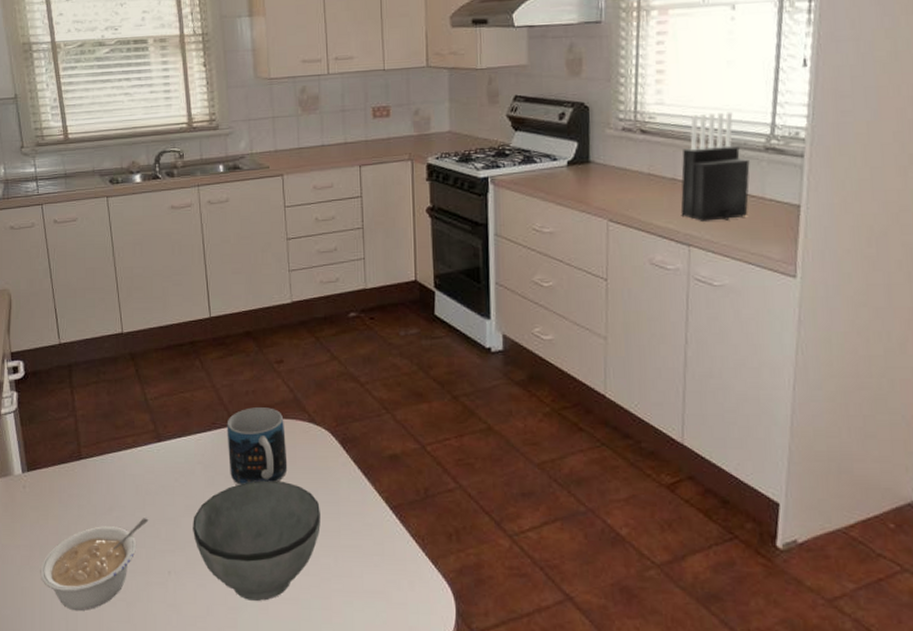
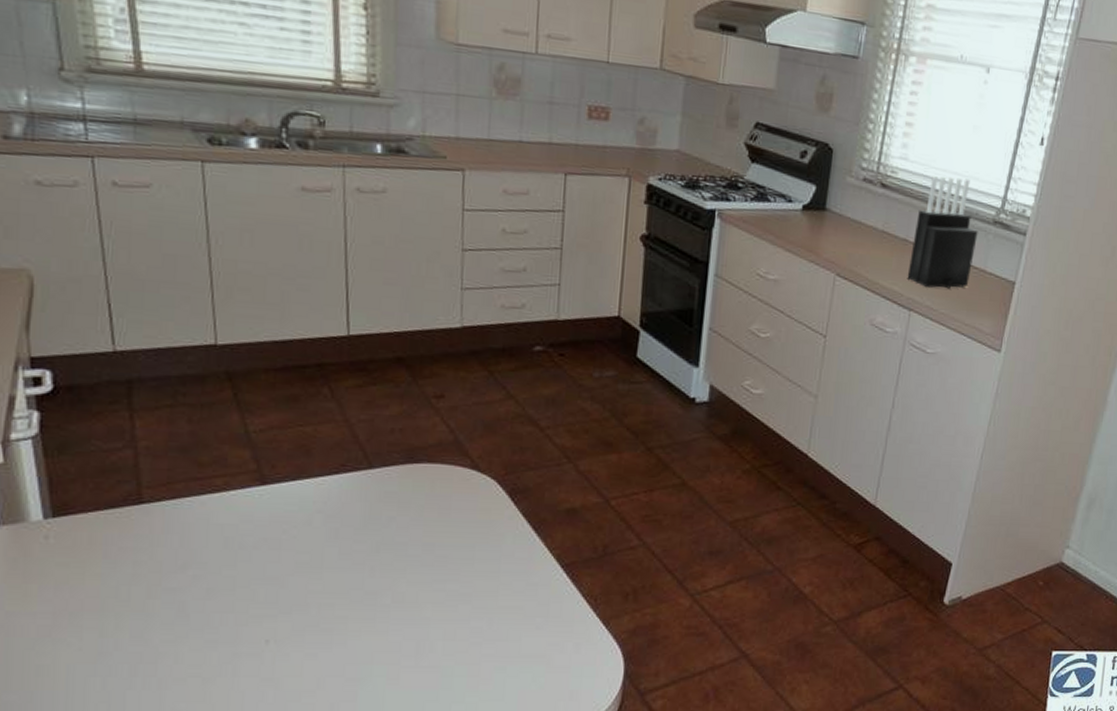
legume: present [40,518,149,611] -> none [68,577,242,692]
bowl: present [193,480,321,601] -> none [304,534,476,670]
mug: present [226,407,288,485] -> none [360,448,440,539]

